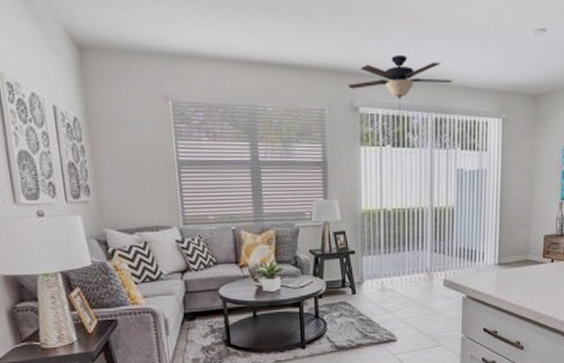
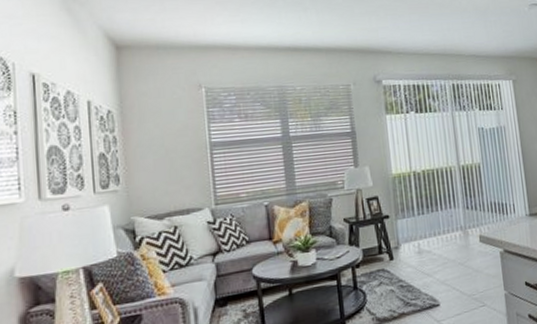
ceiling fan: present [347,54,453,116] -> none [369,32,464,85]

